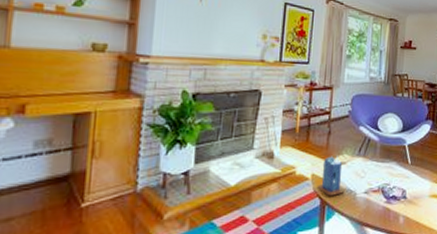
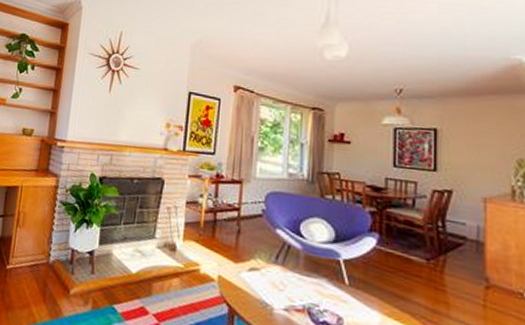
candle: present [317,156,345,196] -> none [224,258,259,307]

